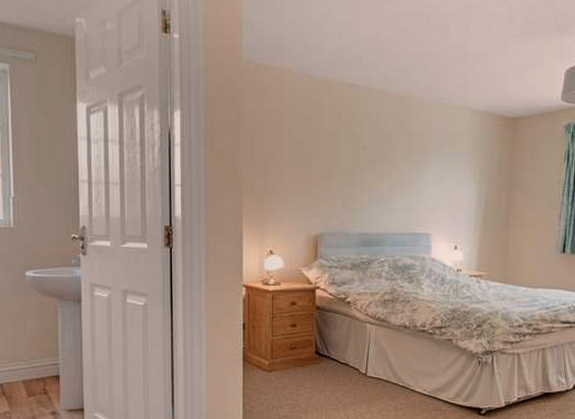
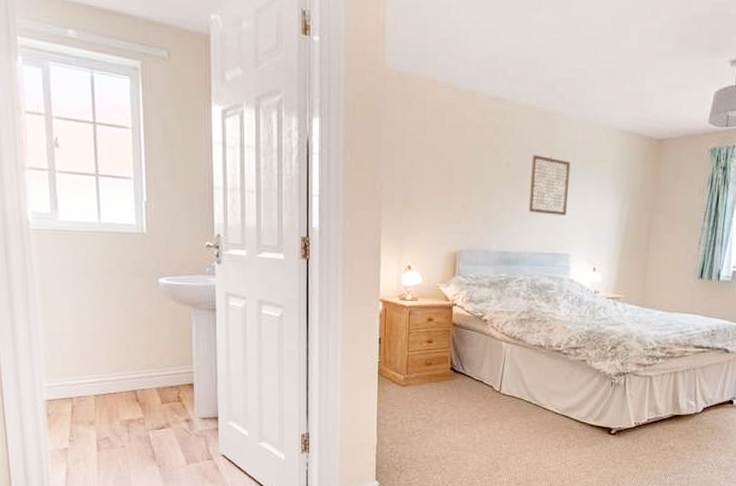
wall art: none [387,137,427,196] -> present [528,154,571,216]

